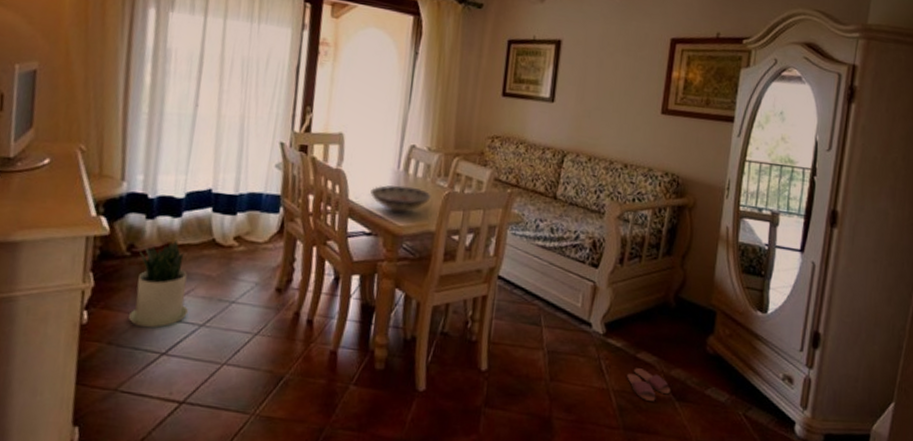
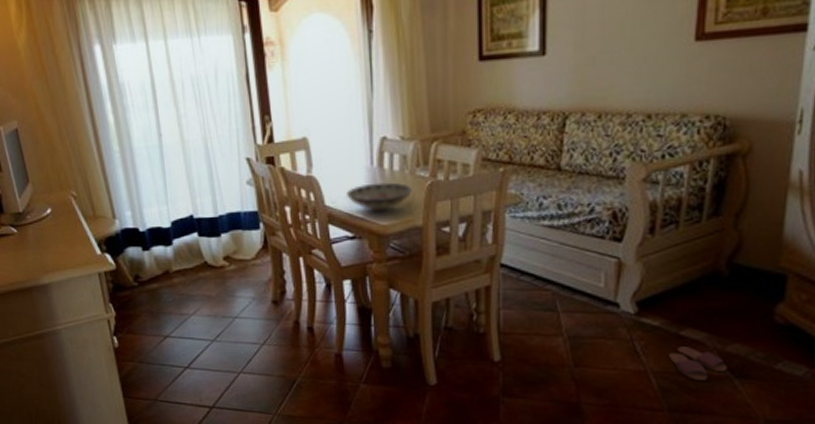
planter: present [129,239,189,328] -> none [144,266,199,347]

